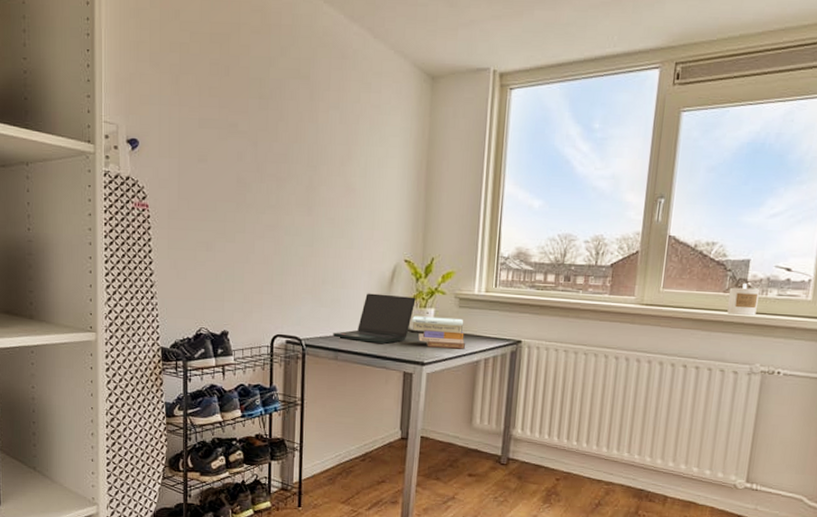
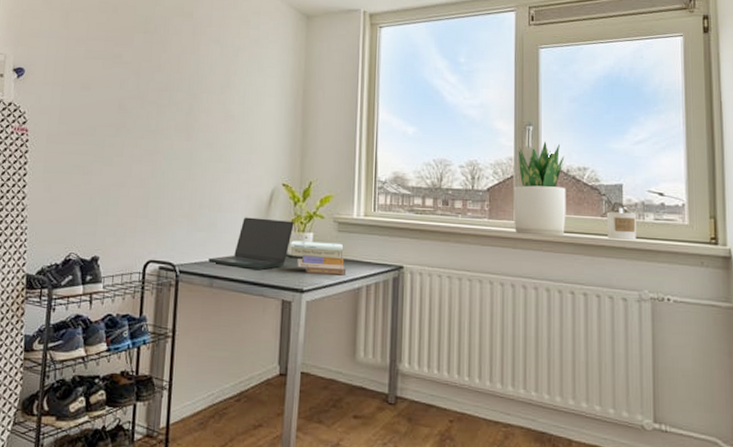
planter: none [634,214,694,312] -> present [513,141,566,236]

